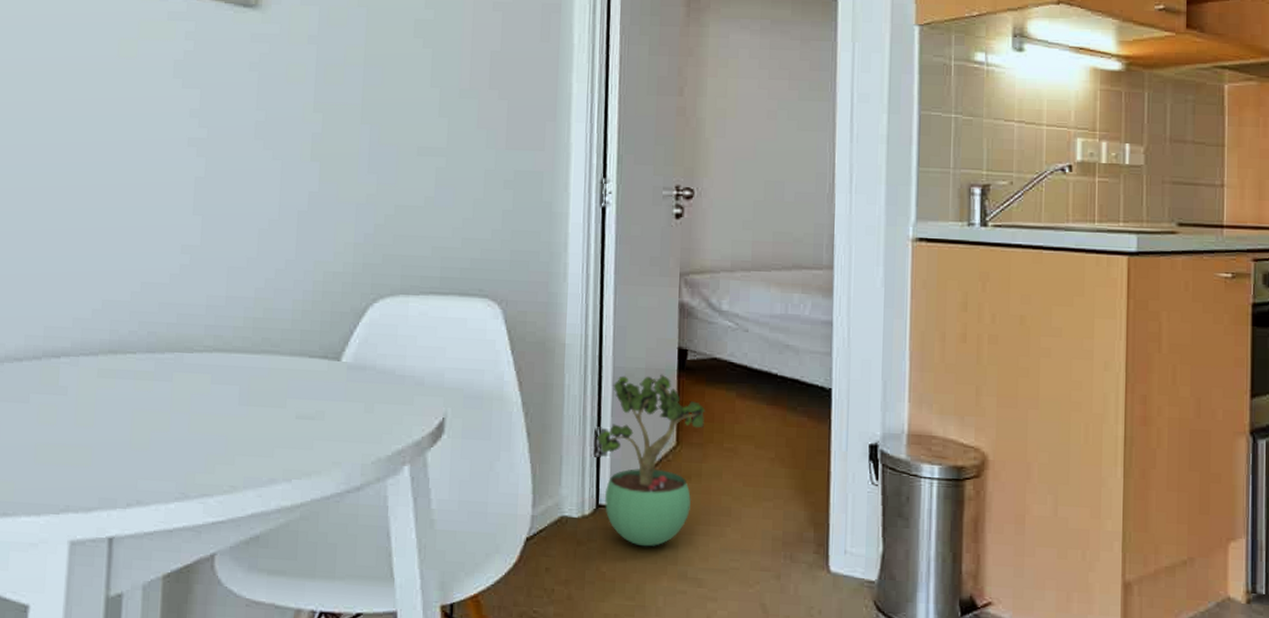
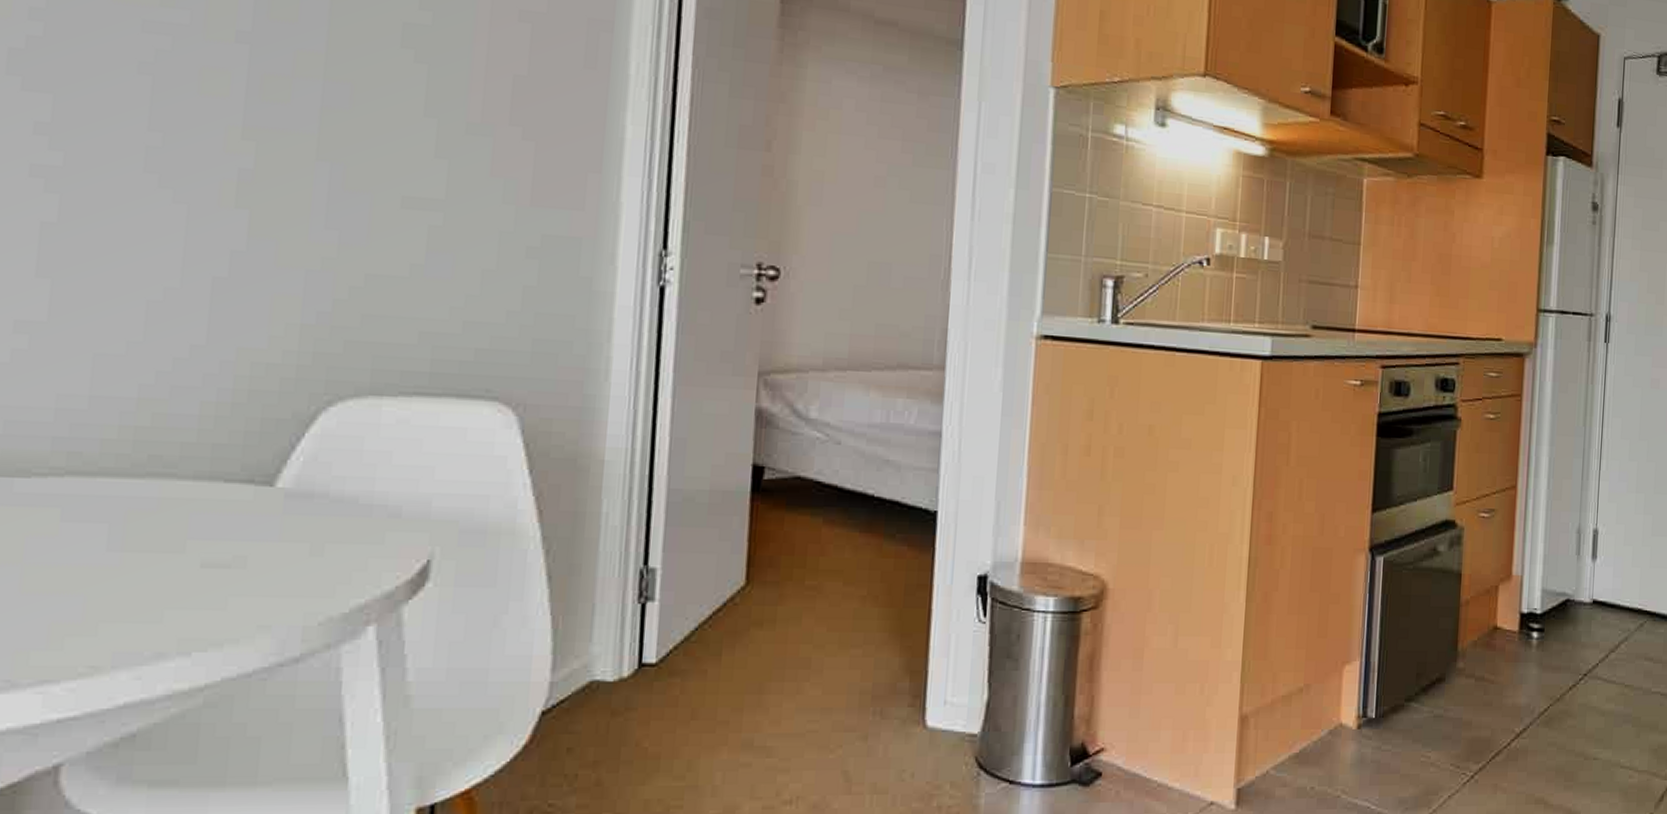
potted plant: present [596,374,706,547] -> none [642,497,784,713]

